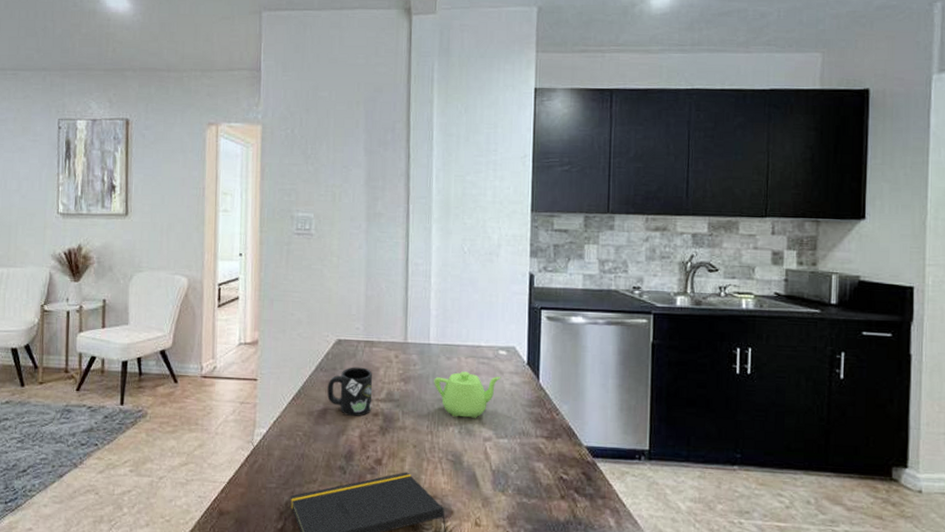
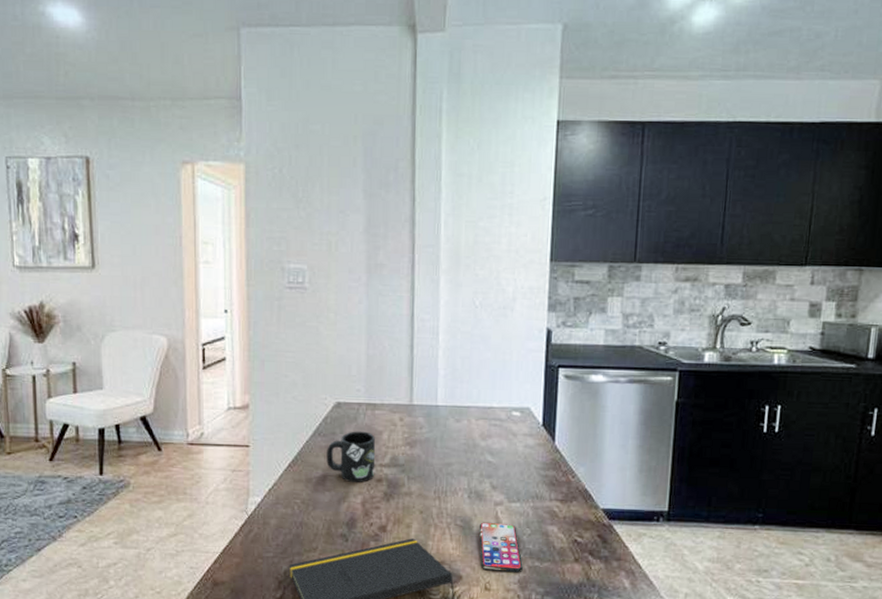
teapot: present [434,371,501,418] -> none [442,434,514,482]
smartphone: none [469,457,511,509] -> present [478,522,523,573]

